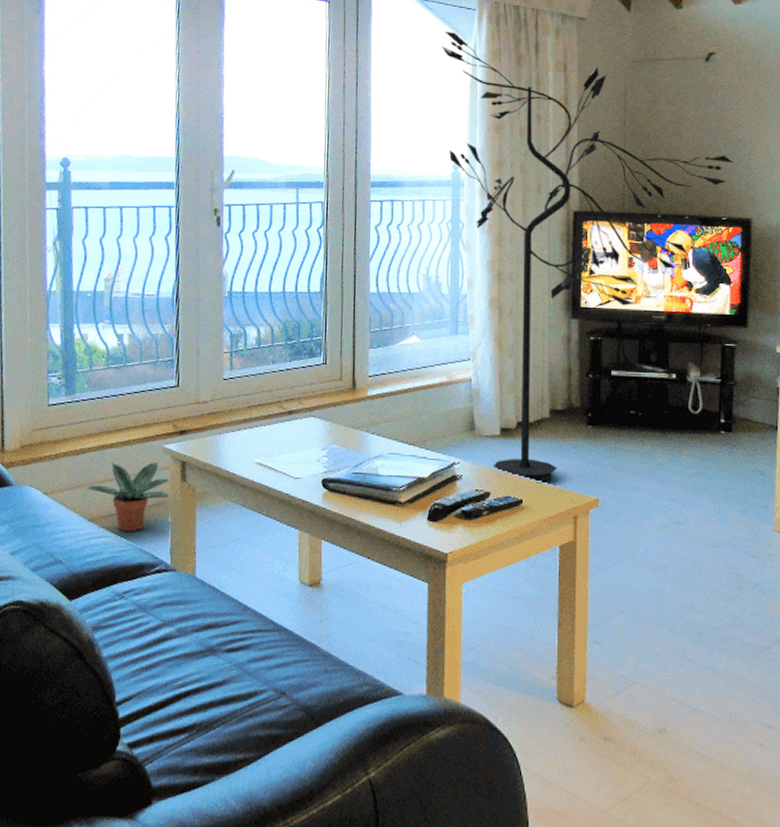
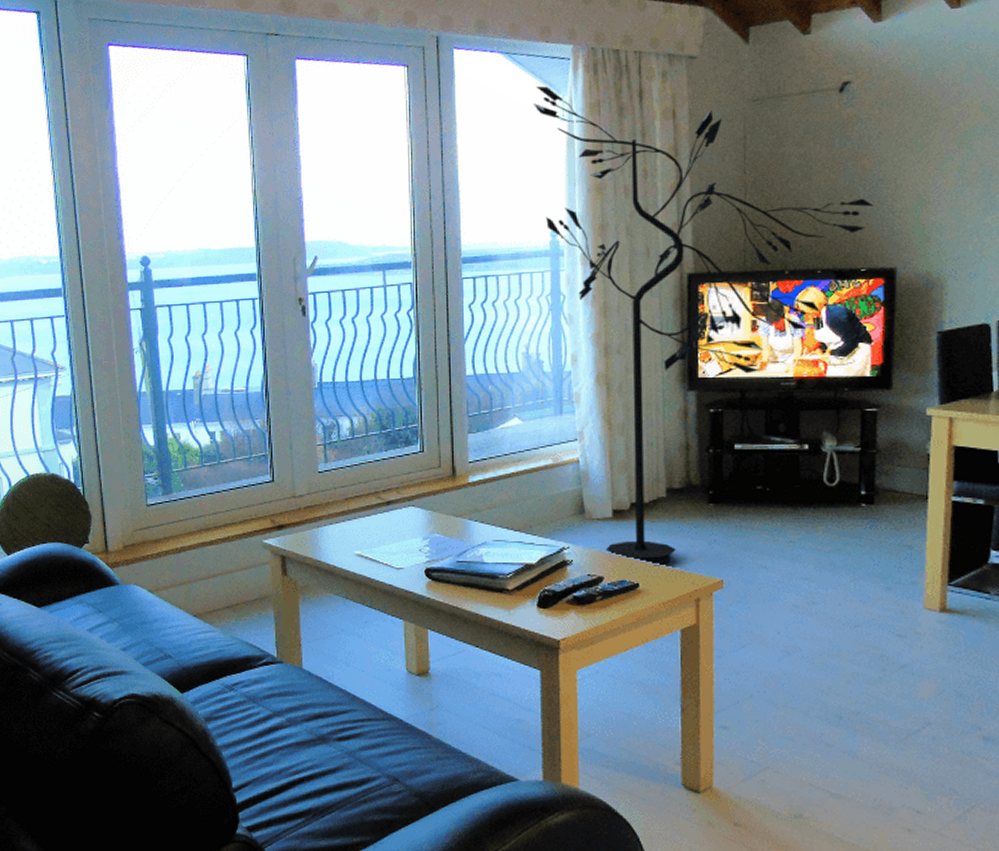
potted plant: present [85,462,170,532] -> none [189,558,272,627]

